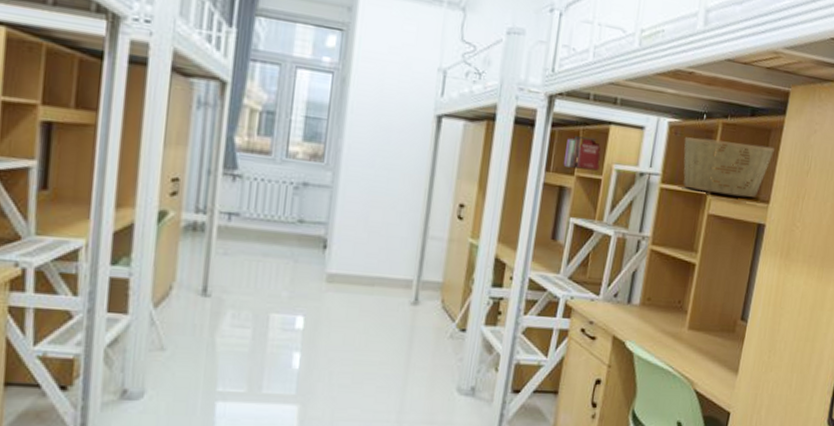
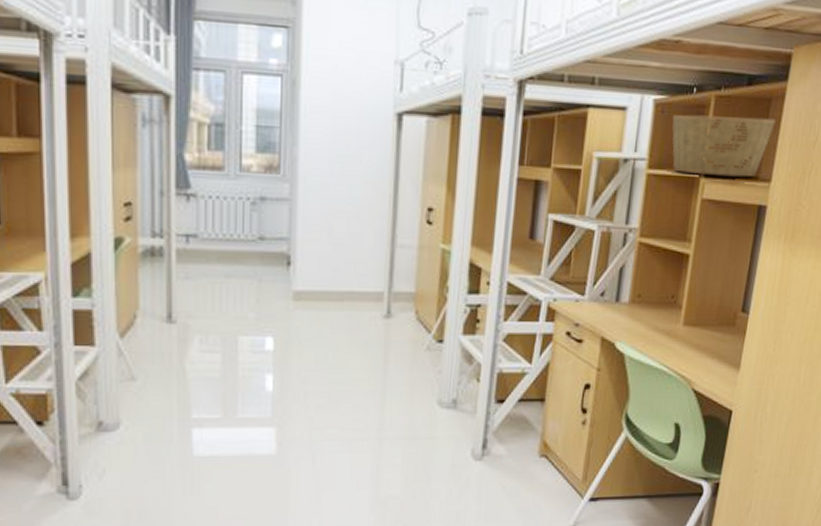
books: present [563,136,602,171] -> none [538,124,580,160]

